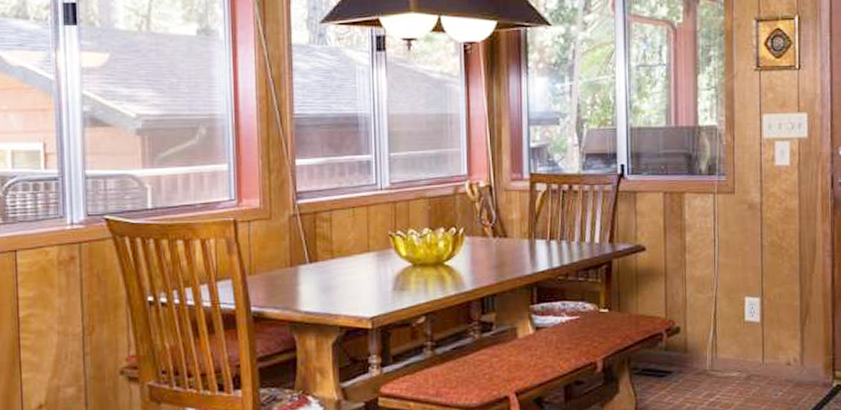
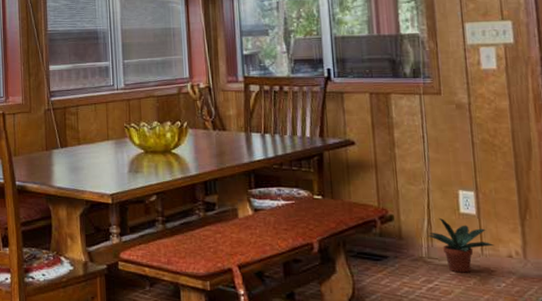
potted plant: none [713,327,774,384] -> present [428,217,494,273]

